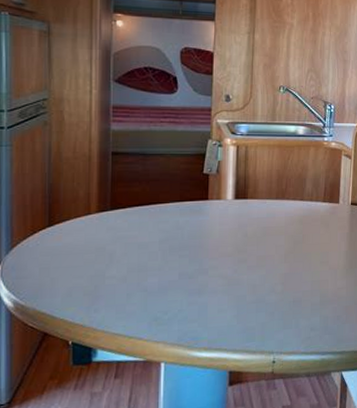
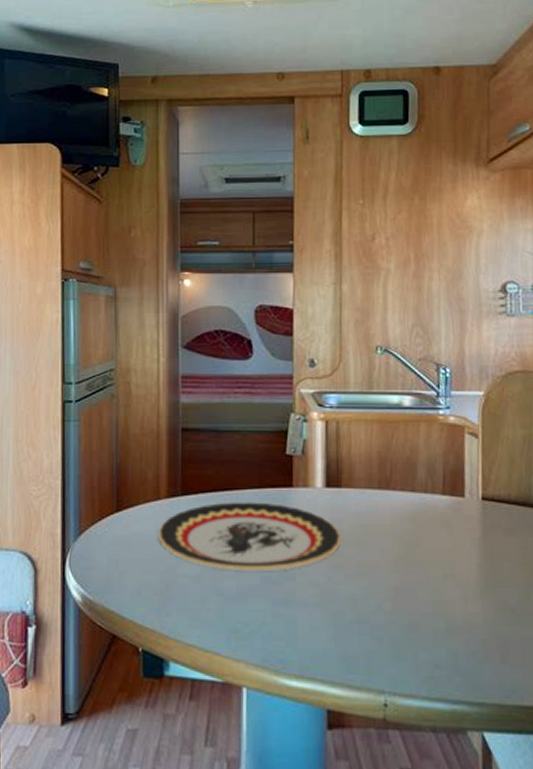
plate: none [88,213,246,271] -> present [158,502,342,572]

